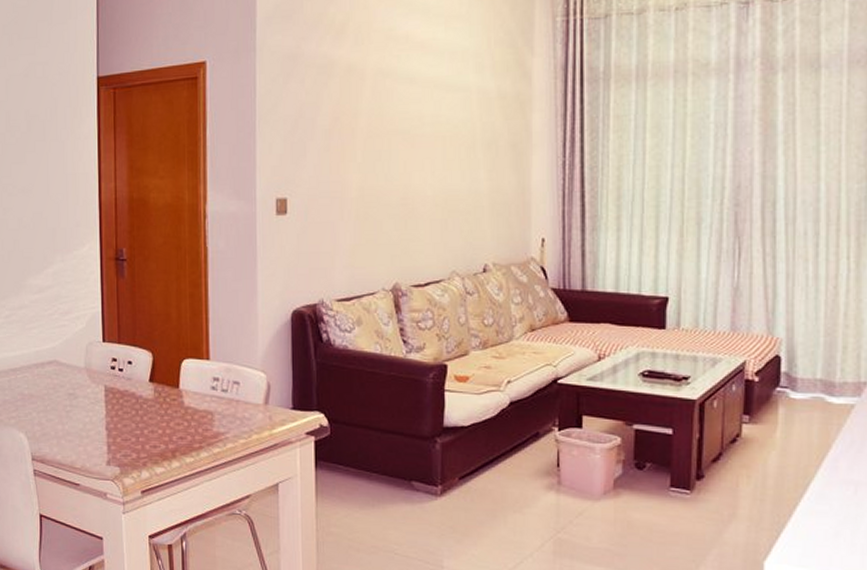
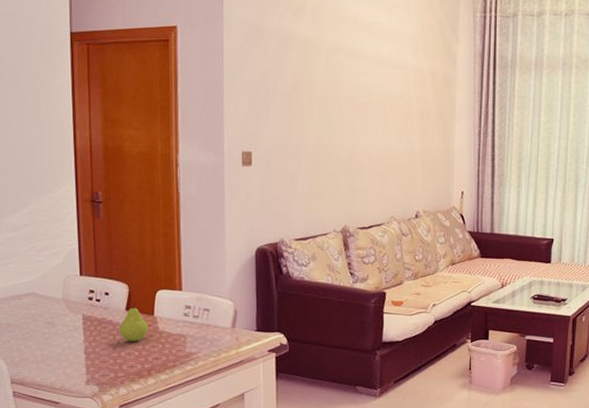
fruit: none [142,373,173,418] -> present [119,303,148,342]

